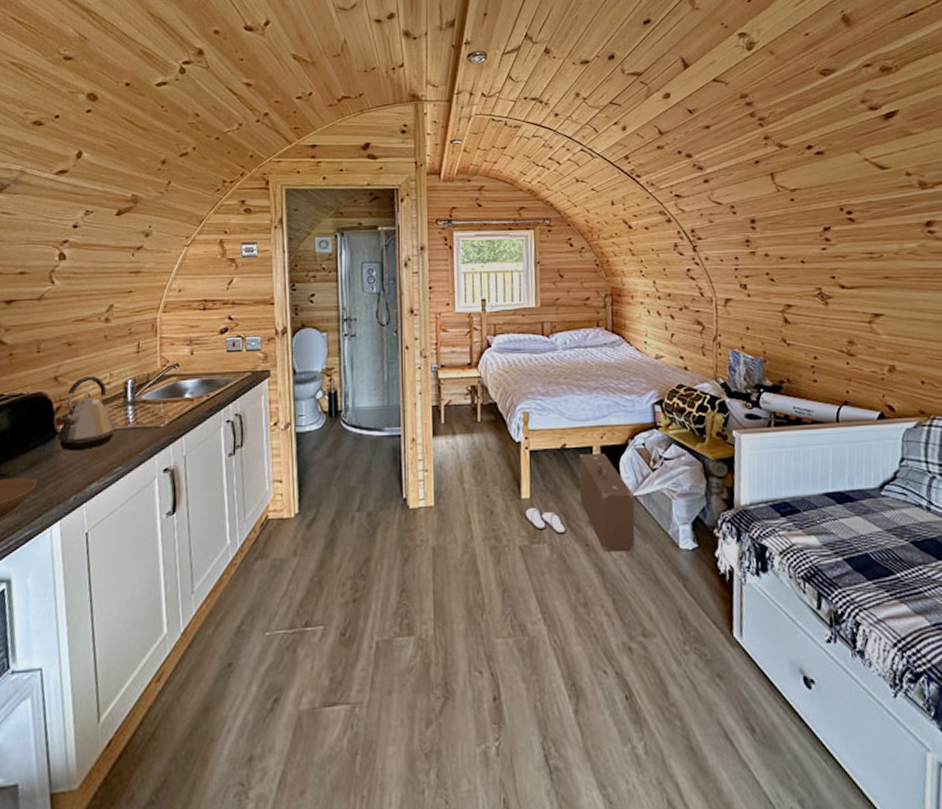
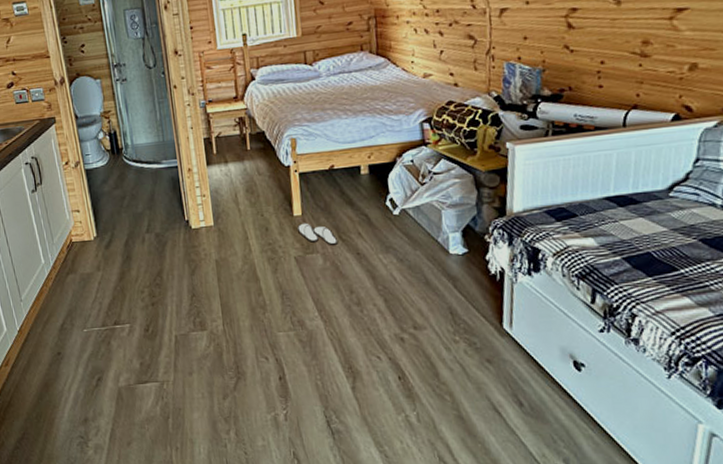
suitcase: present [579,454,635,552] -> none [347,172,405,259]

